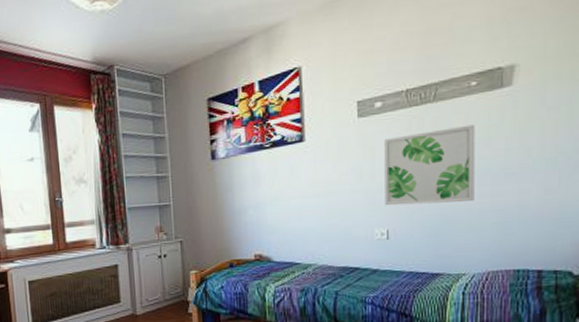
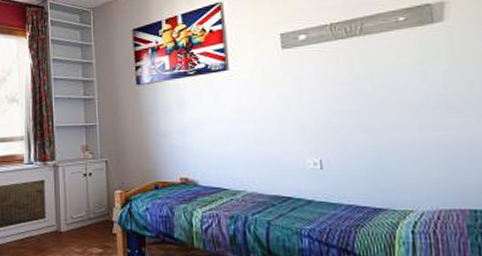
wall art: present [384,124,475,206] -> none [311,58,415,136]

